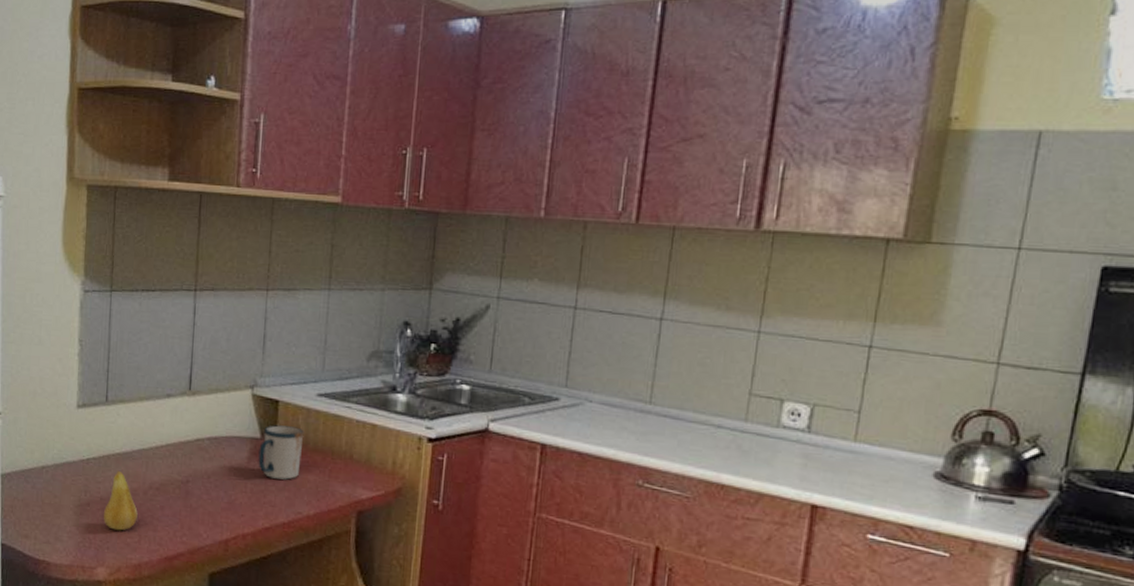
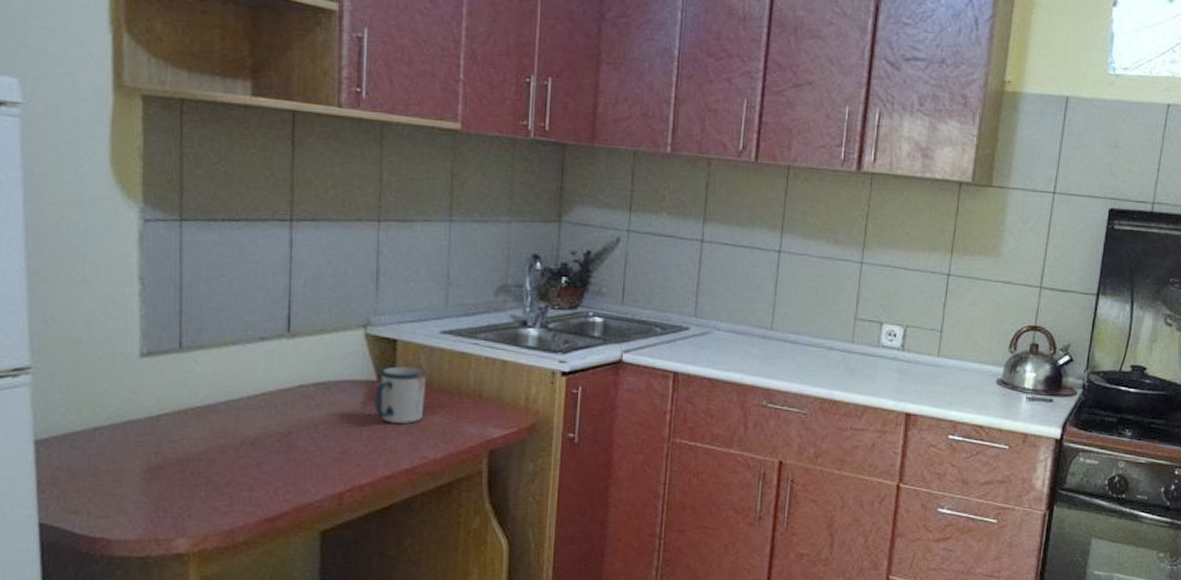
fruit: present [104,470,138,531] -> none [183,426,227,495]

